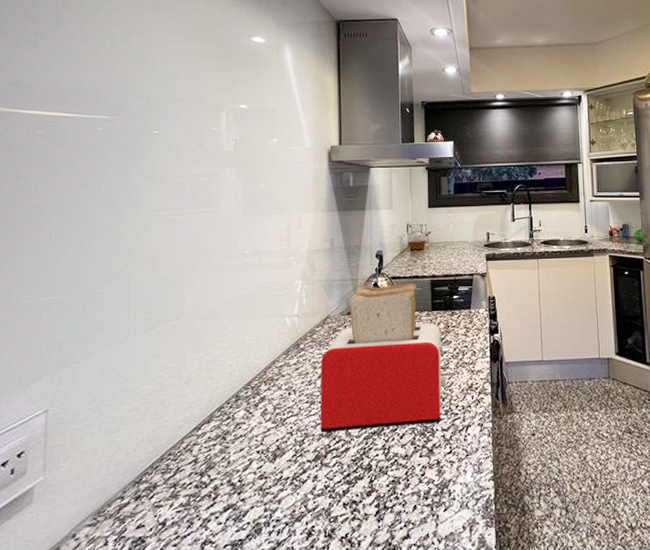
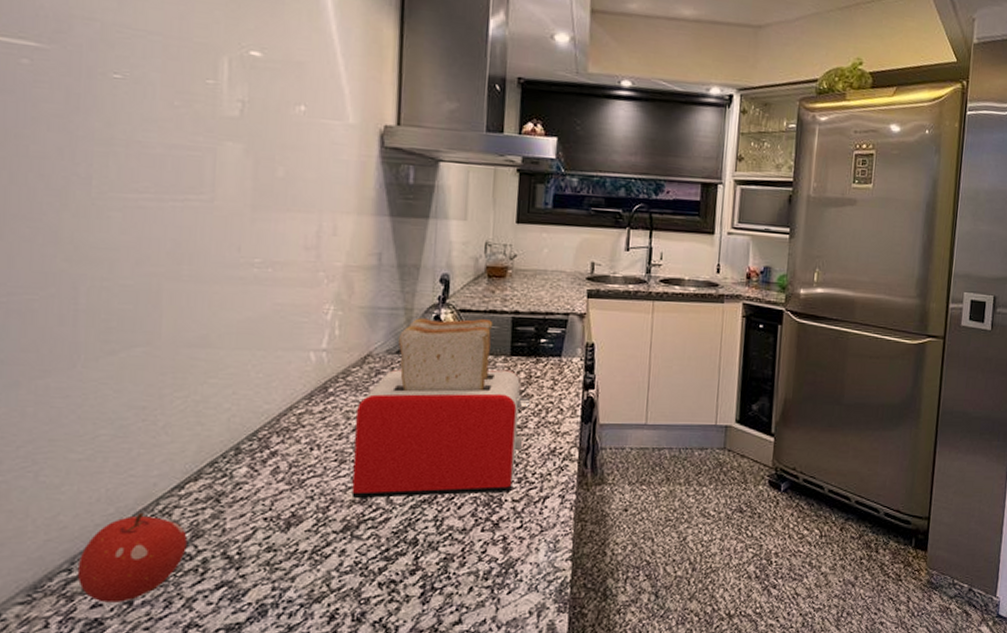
fruit: none [127,449,203,524] -> present [76,512,187,603]

